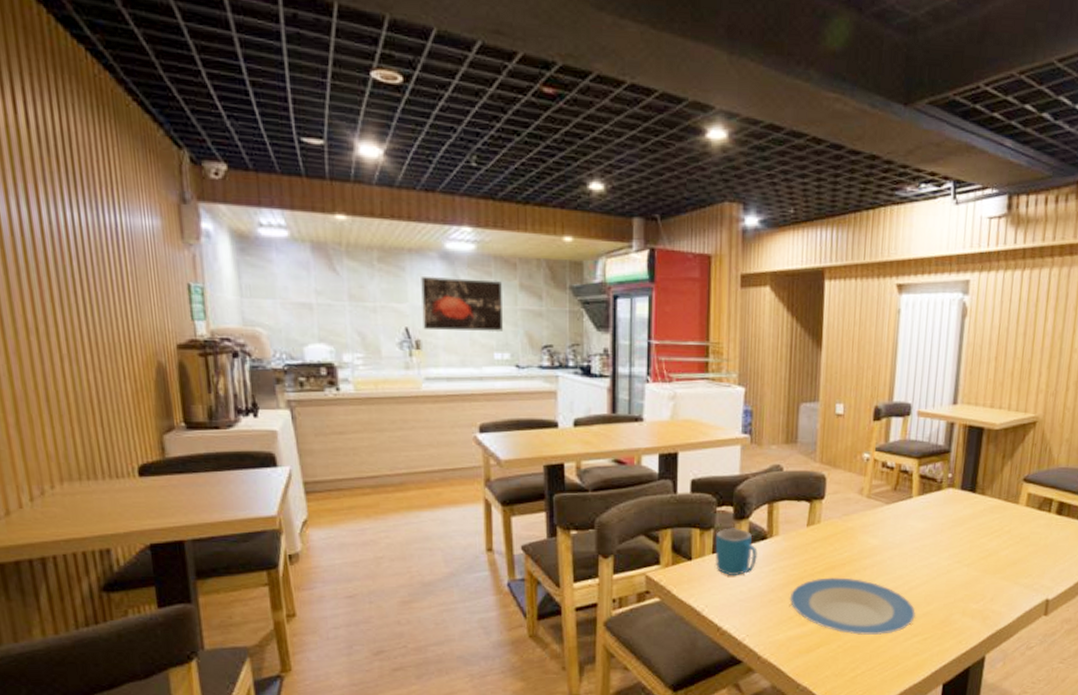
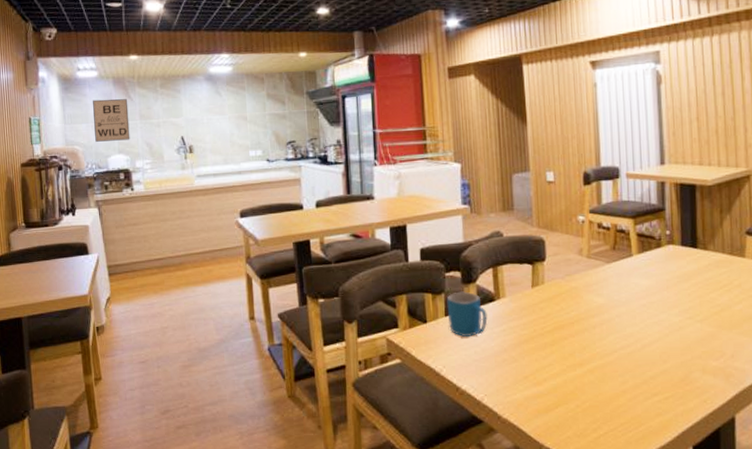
wall art: none [282,268,335,326] -> present [93,99,130,142]
wall art: present [421,277,503,331] -> none [192,93,255,137]
plate: present [789,577,915,635] -> none [522,336,652,394]

